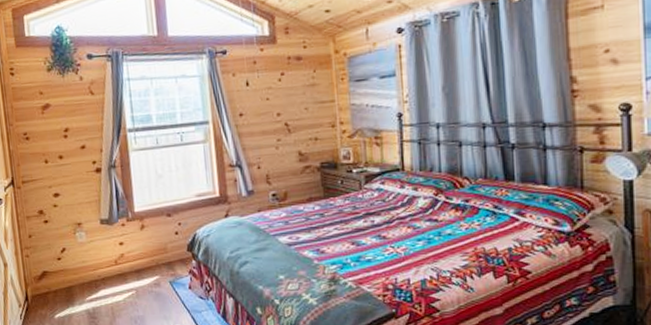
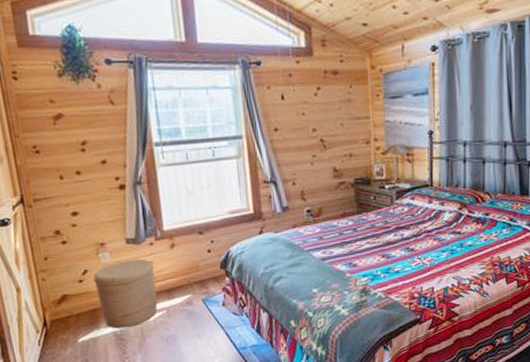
woven basket: none [70,239,128,307] -> present [93,259,158,329]

